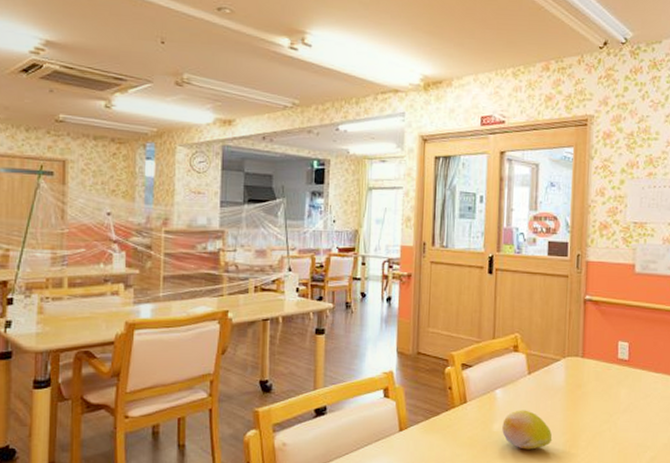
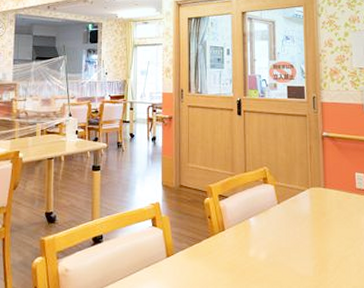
fruit: present [502,410,552,450] -> none [257,236,303,274]

